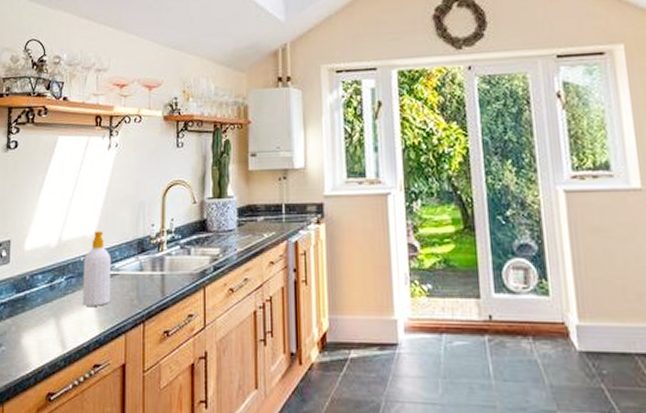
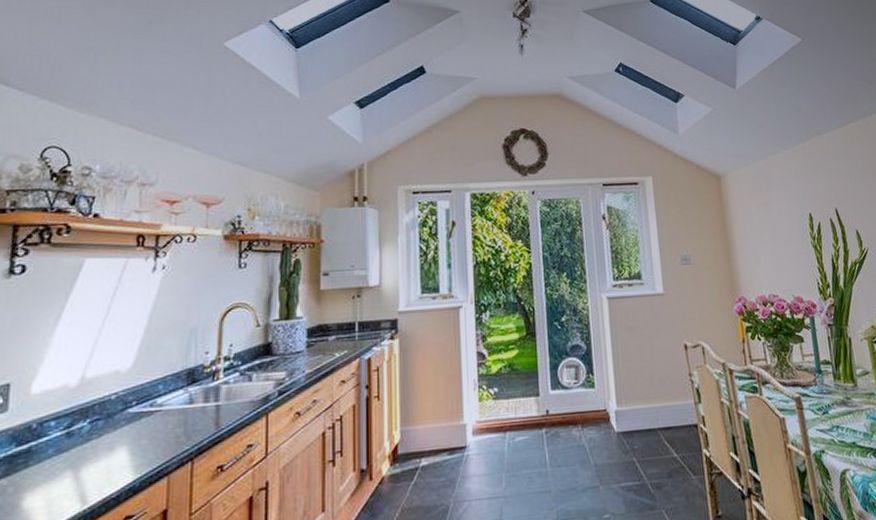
soap bottle: present [83,231,112,306] -> none [112,364,153,451]

